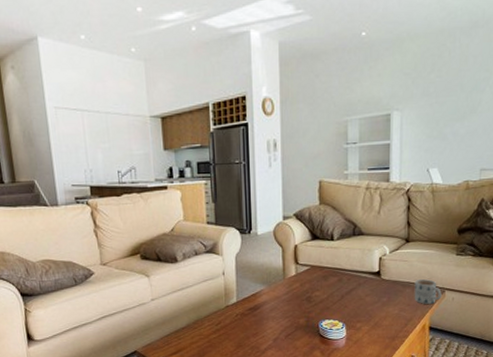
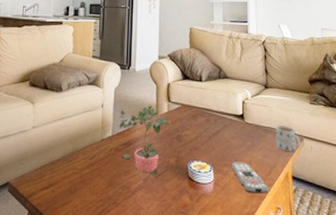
potted plant: none [242,269,298,336] -> present [118,105,169,176]
remote control: none [365,317,404,345] -> present [232,162,269,194]

